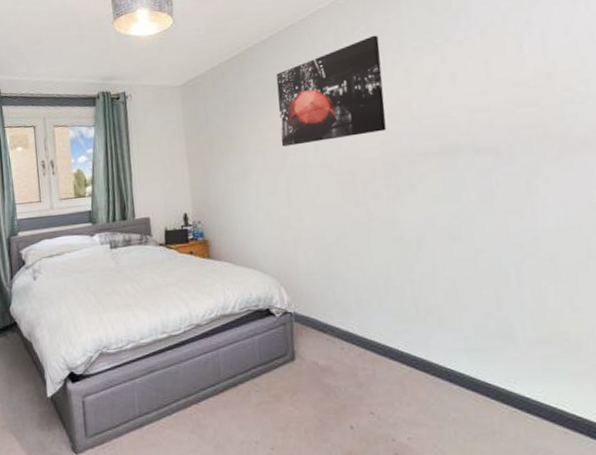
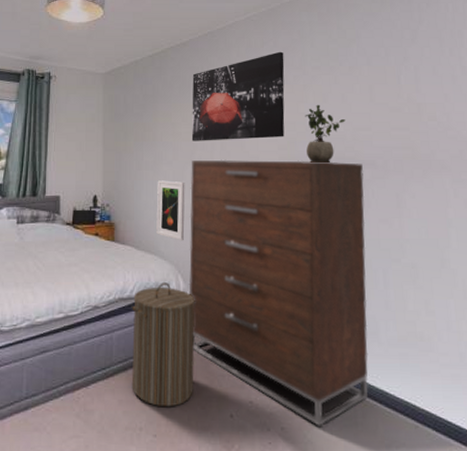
laundry hamper: none [234,296,308,421] -> present [131,282,195,407]
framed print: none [249,190,283,253] -> present [156,180,185,241]
dresser: none [284,150,505,435] -> present [188,159,369,426]
potted plant: none [408,89,458,155] -> present [305,104,345,164]

